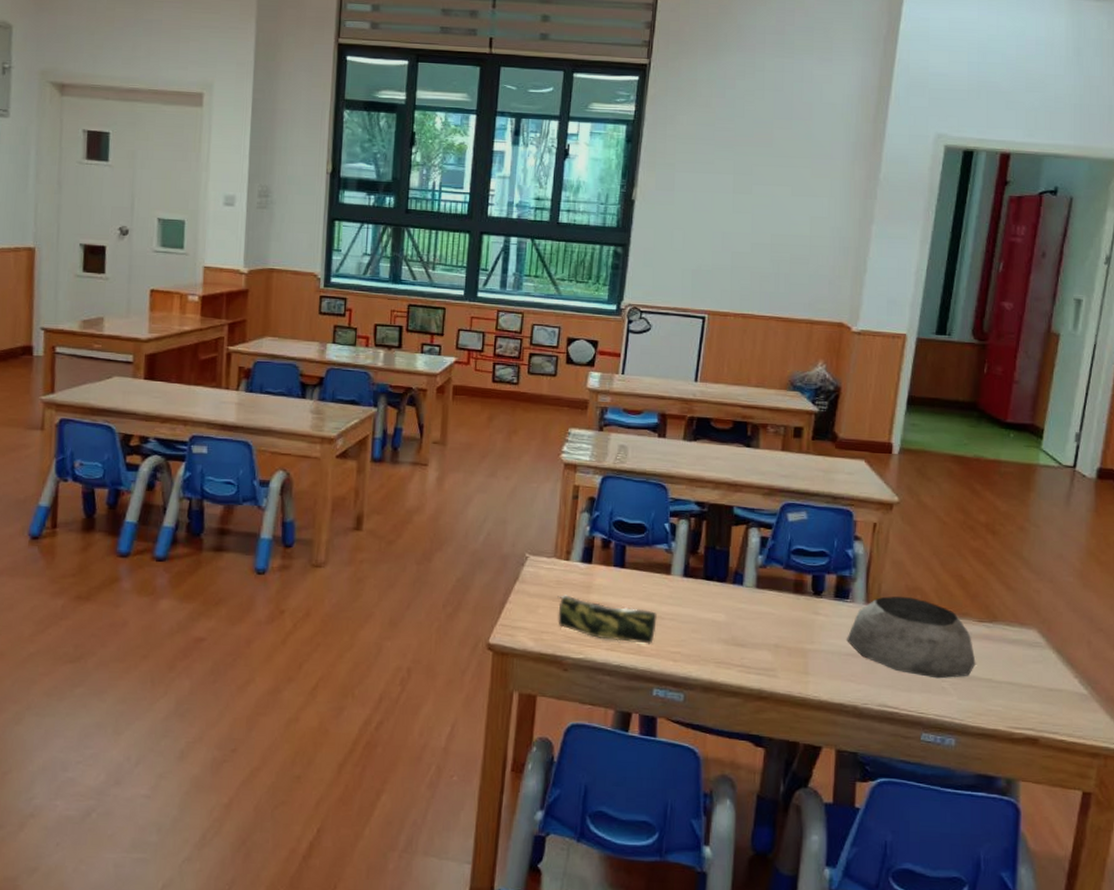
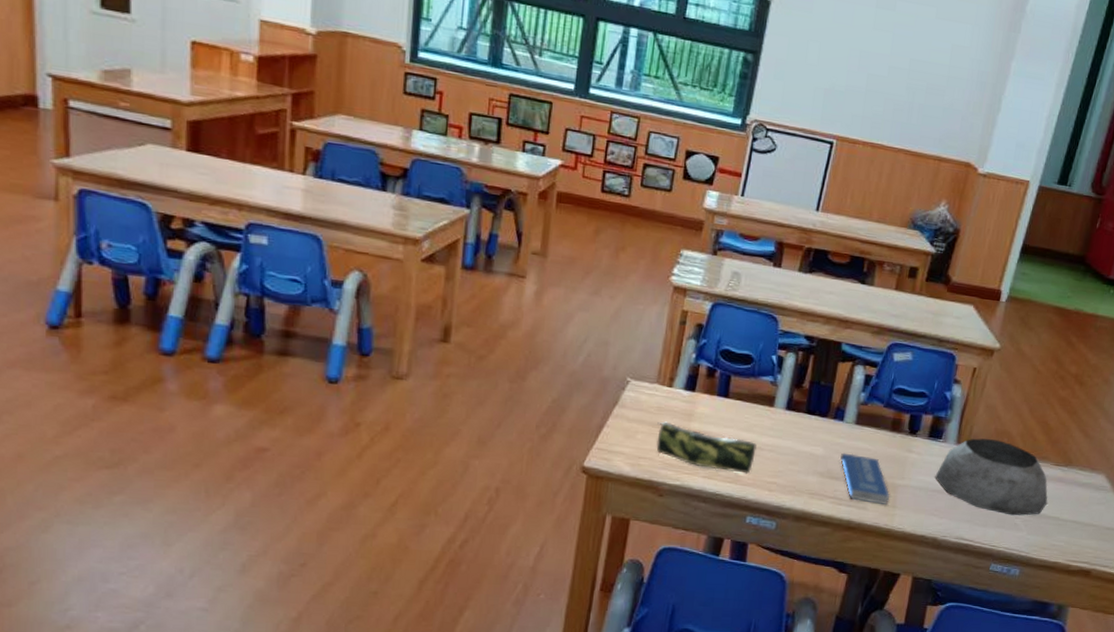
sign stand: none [744,618,800,671] -> present [840,453,889,505]

